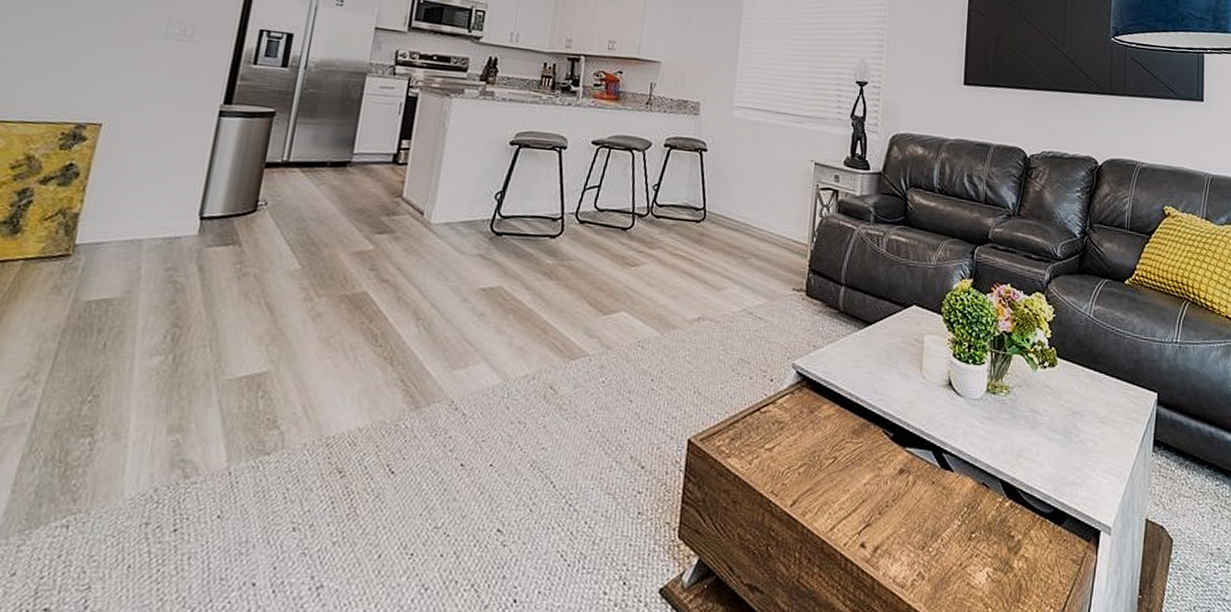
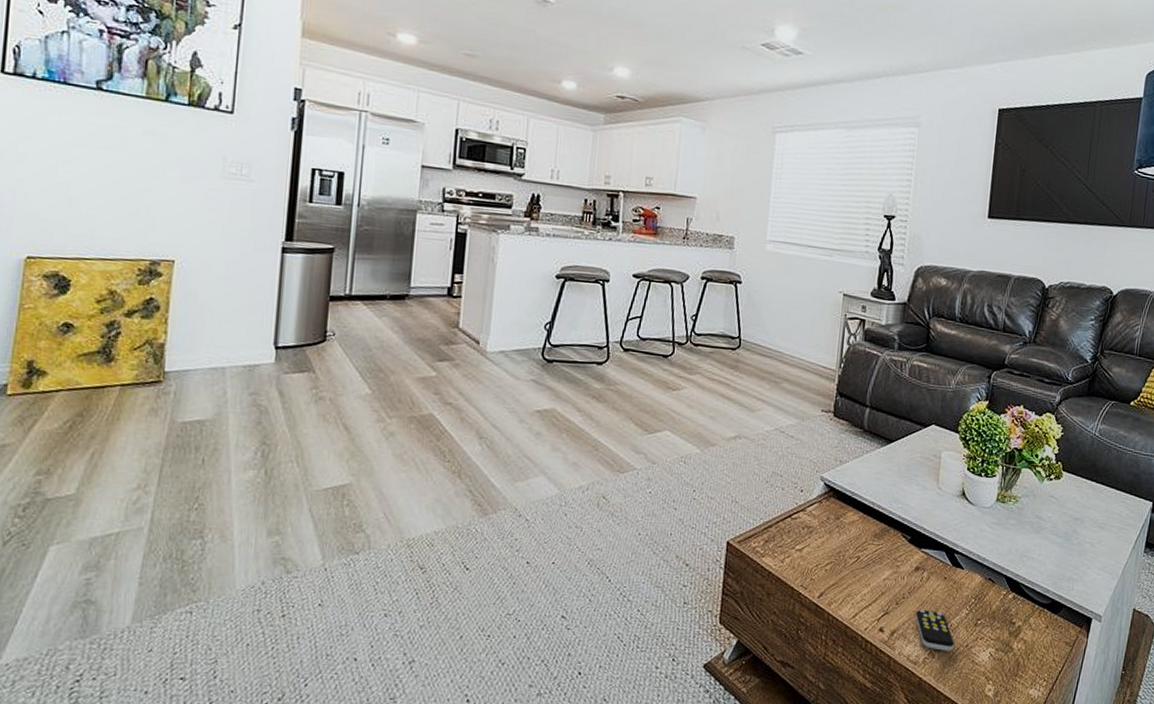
remote control: none [901,519,946,572] -> present [915,609,954,651]

